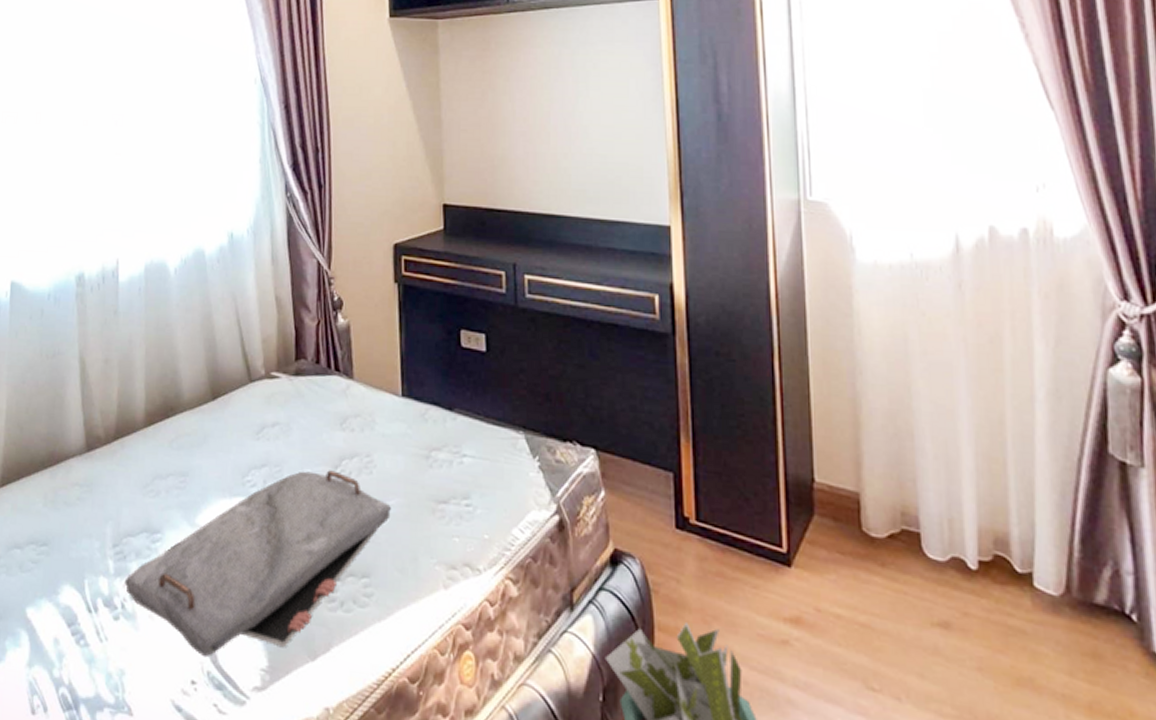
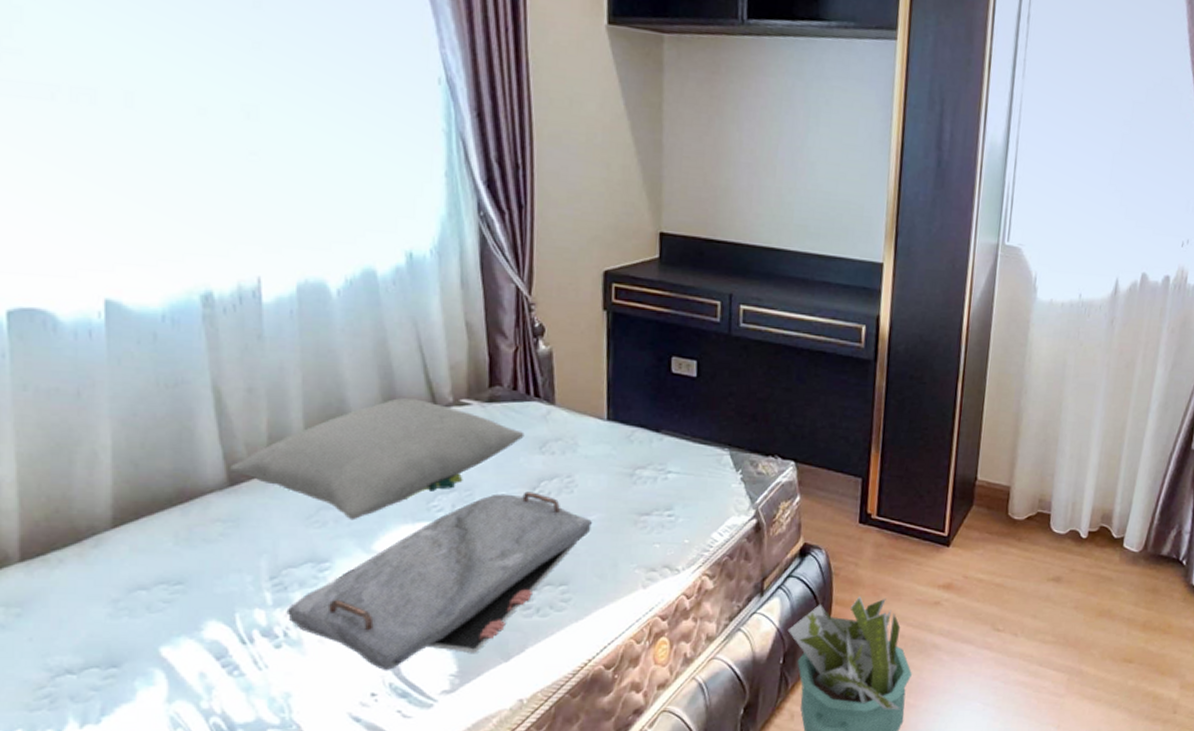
pillow: none [88,370,327,492] -> present [230,398,525,521]

